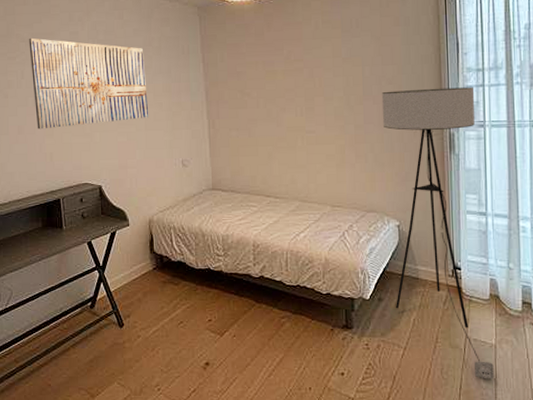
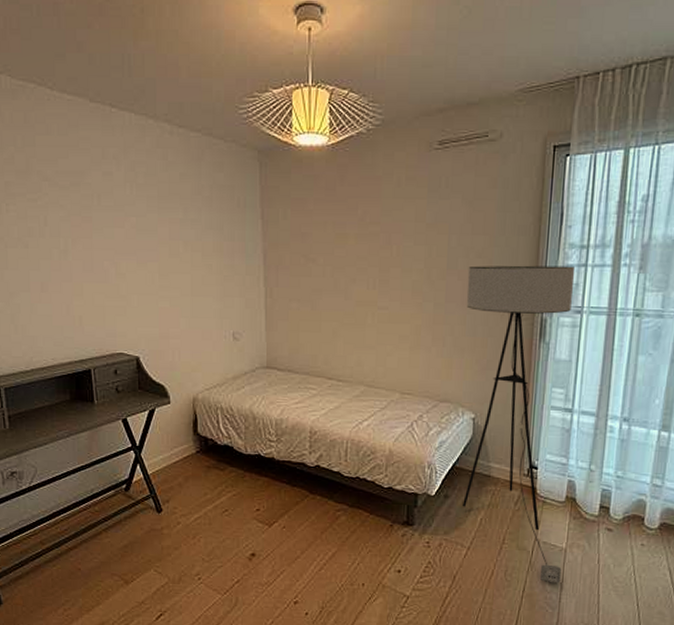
wall art: present [28,37,149,130] -> none [52,176,196,288]

